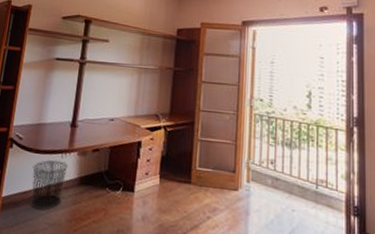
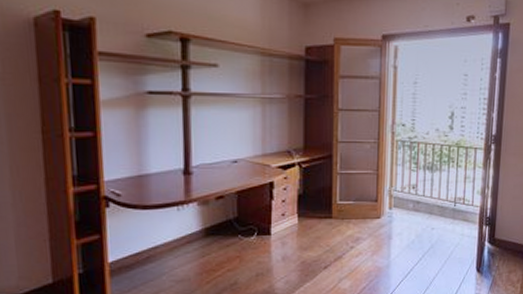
waste bin: present [30,159,69,210] -> none [142,214,188,269]

